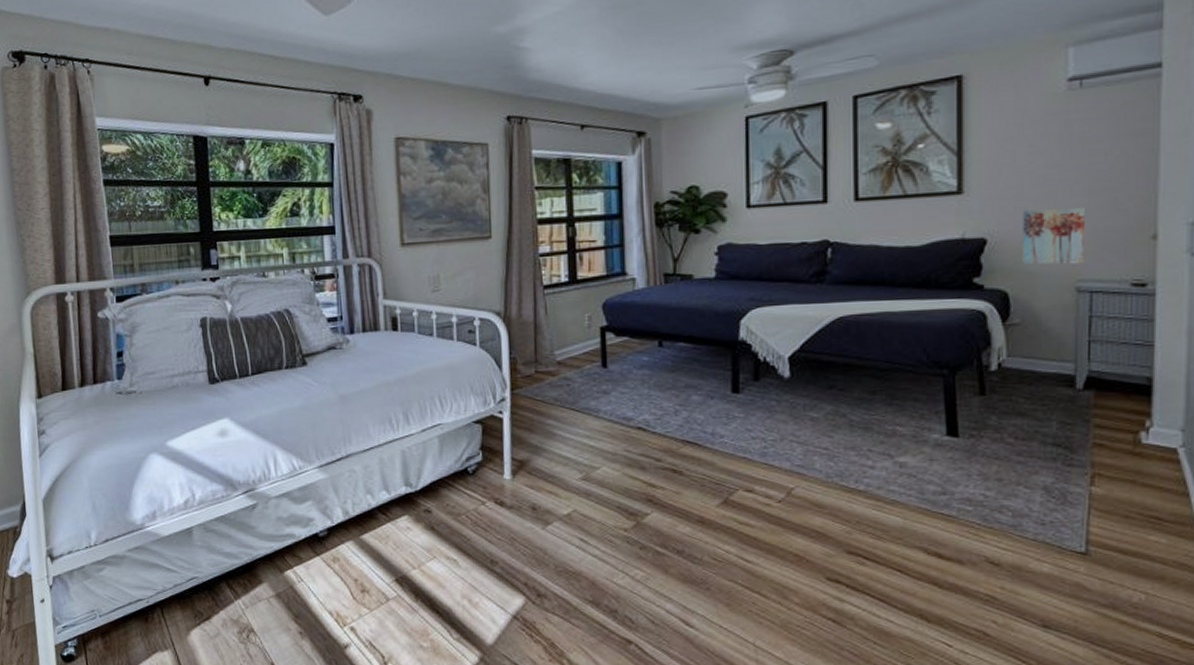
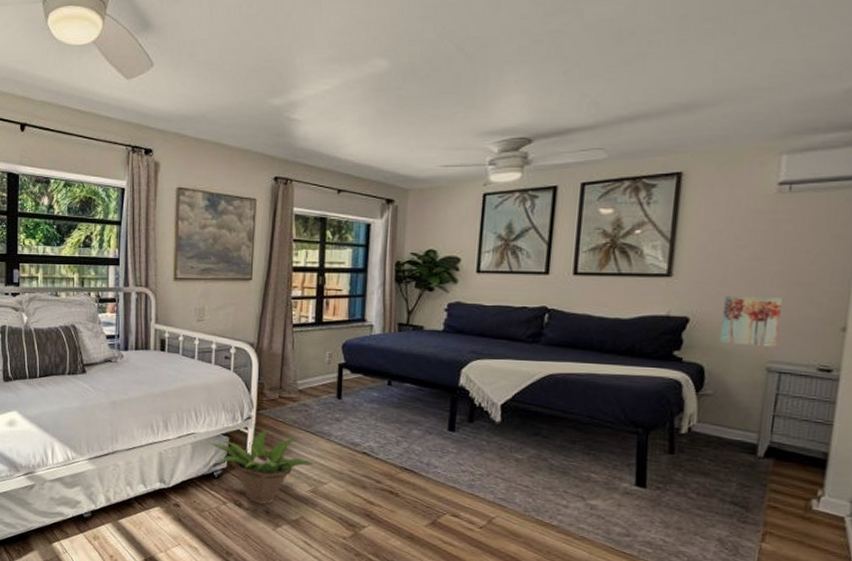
decorative plant: none [461,411,582,500] -> present [211,429,313,504]

